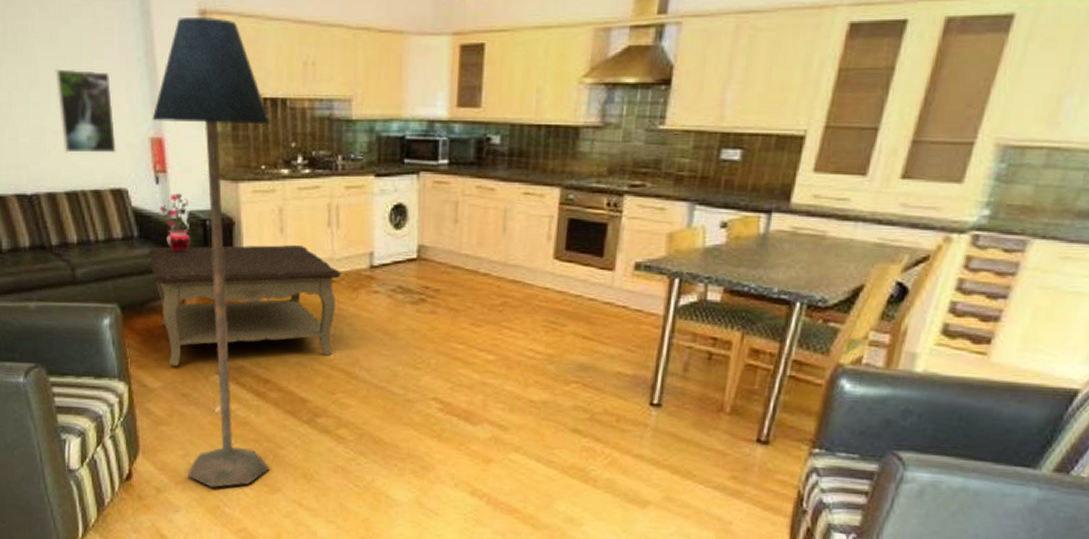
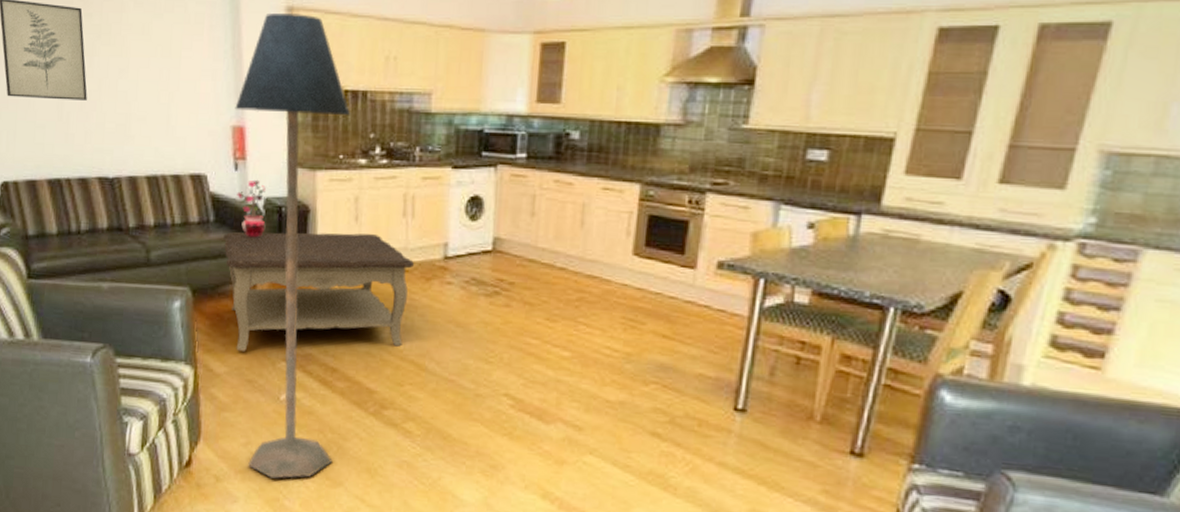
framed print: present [55,69,116,153] -> none [145,59,199,140]

